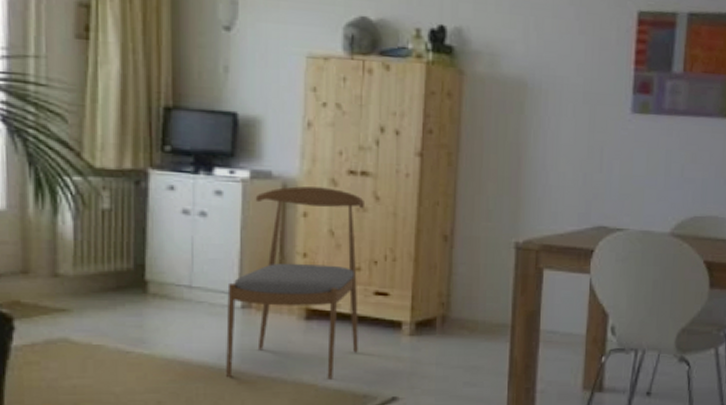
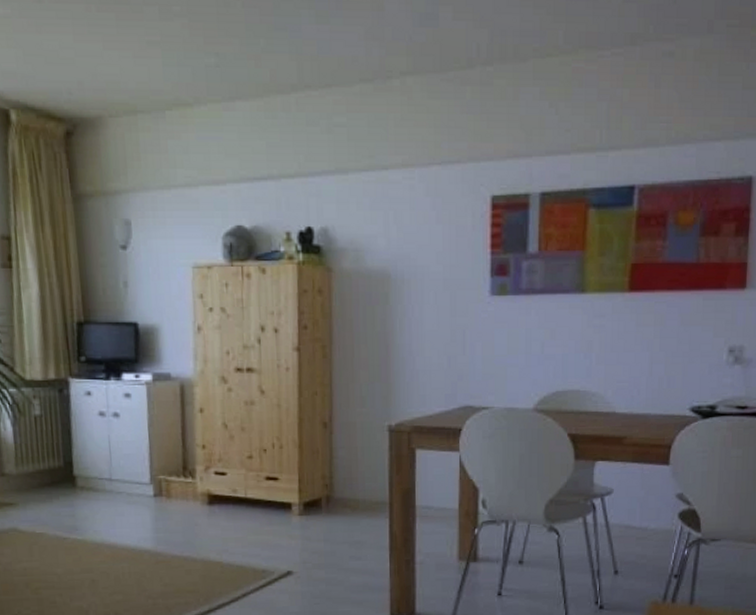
dining chair: present [226,186,364,380] -> none [141,385,255,557]

